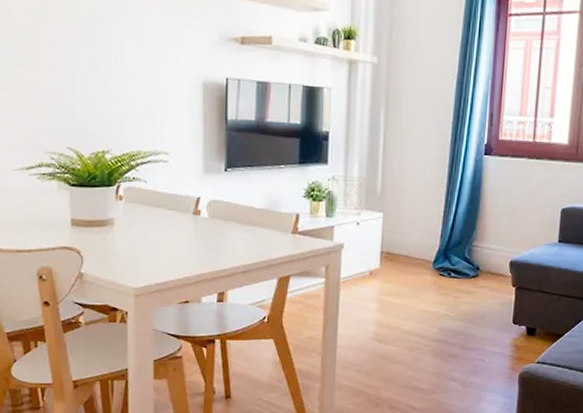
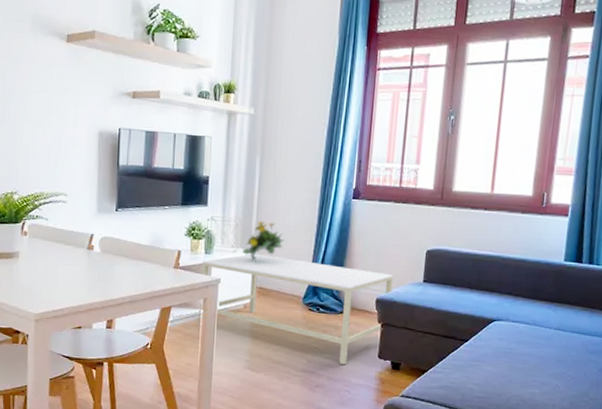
coffee table: none [321,216,528,332] -> present [199,254,394,364]
flowering plant: none [367,179,413,224] -> present [243,220,285,262]

